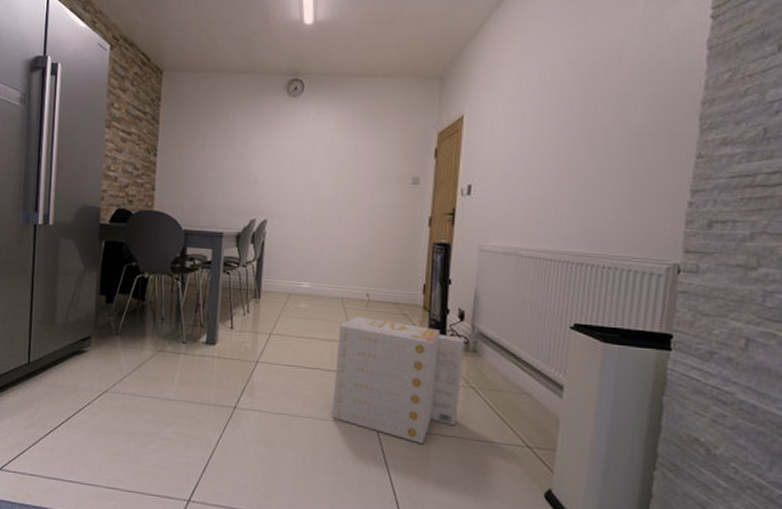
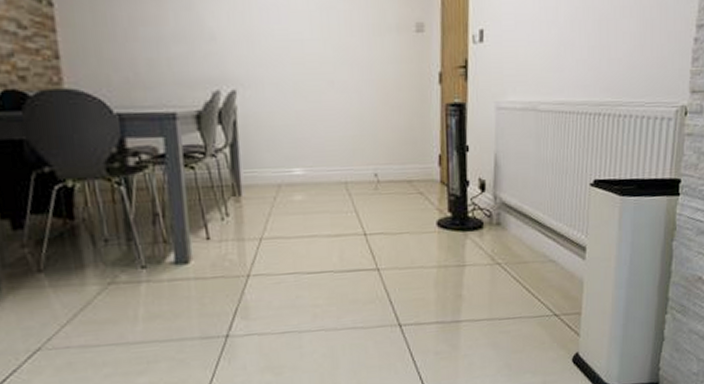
product box: present [332,316,465,444] -> none [345,202,488,334]

